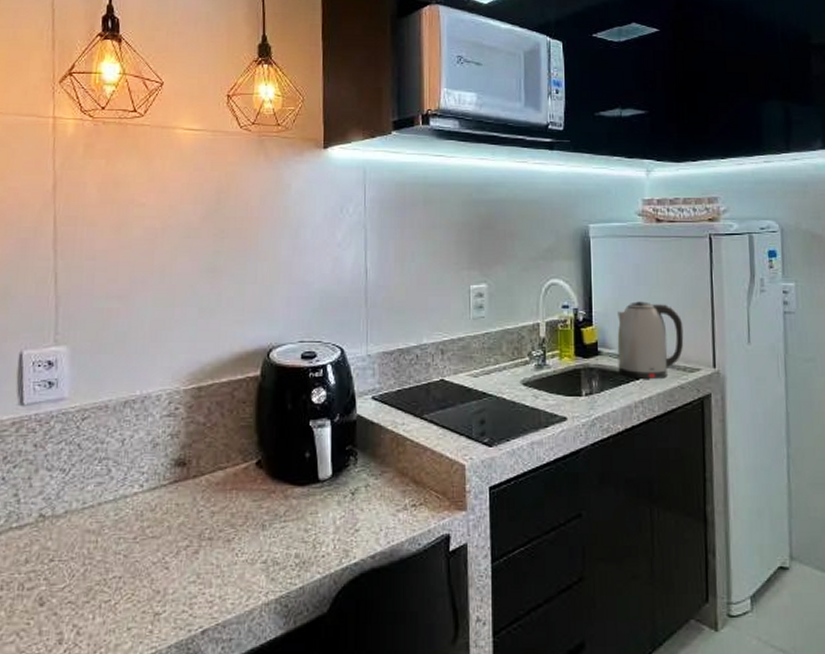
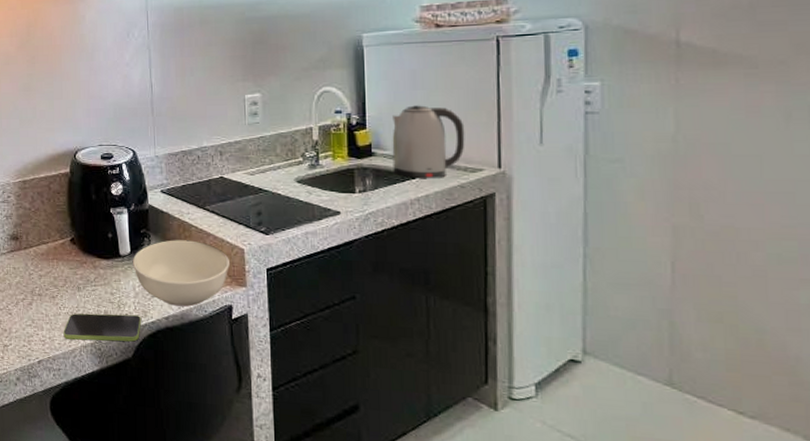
phone: none [239,557,341,596] -> present [63,313,141,342]
bowl: none [333,457,450,540] -> present [132,240,231,307]

